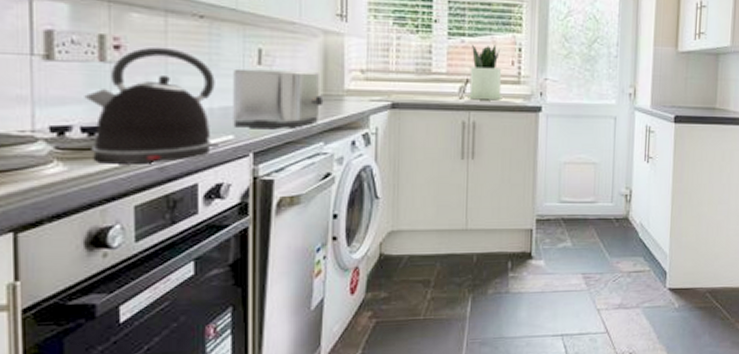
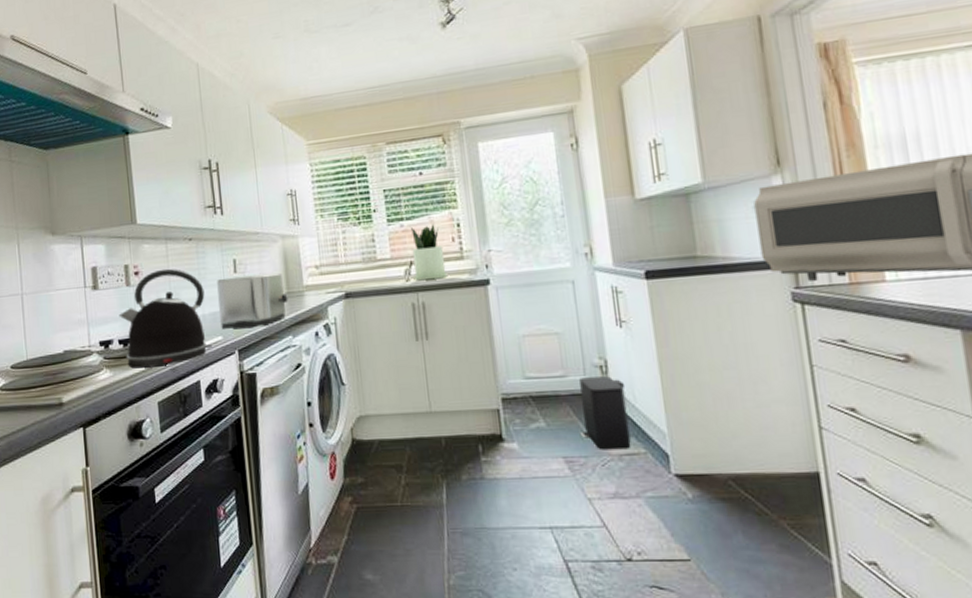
pedal bin: none [599,204,643,268] -> present [579,376,631,450]

